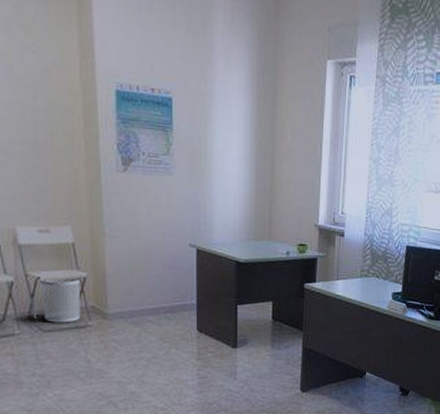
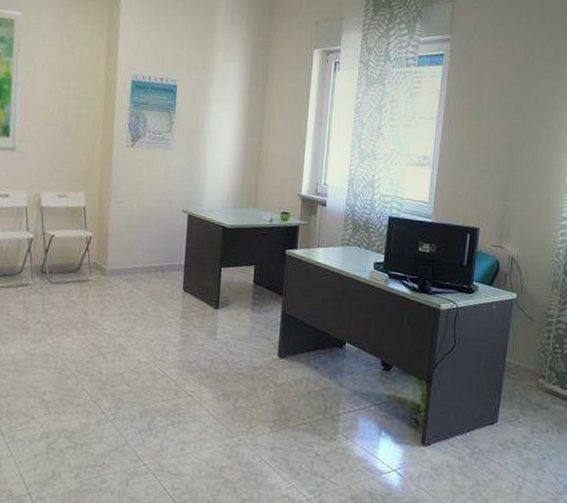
waste bin: present [39,276,80,323] -> none [53,235,86,277]

